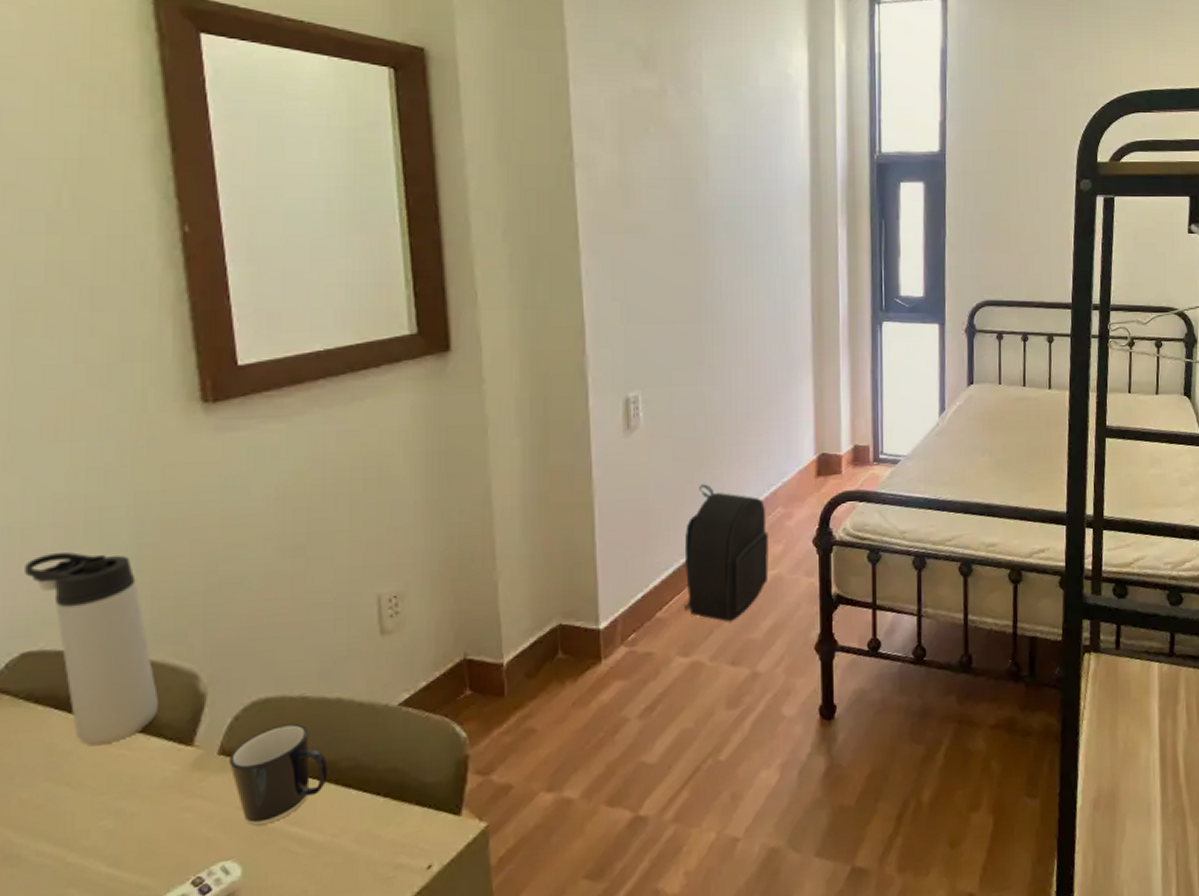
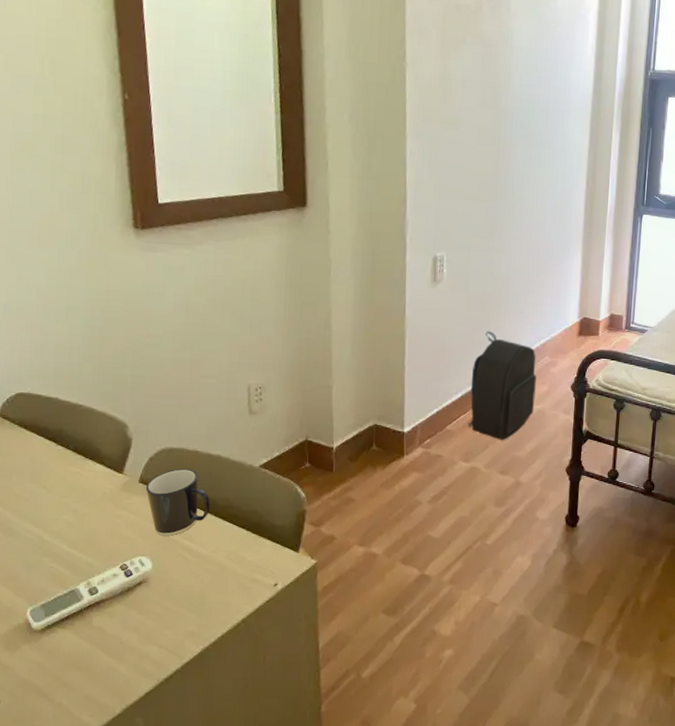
thermos bottle: present [25,551,160,746] -> none [19,326,102,464]

